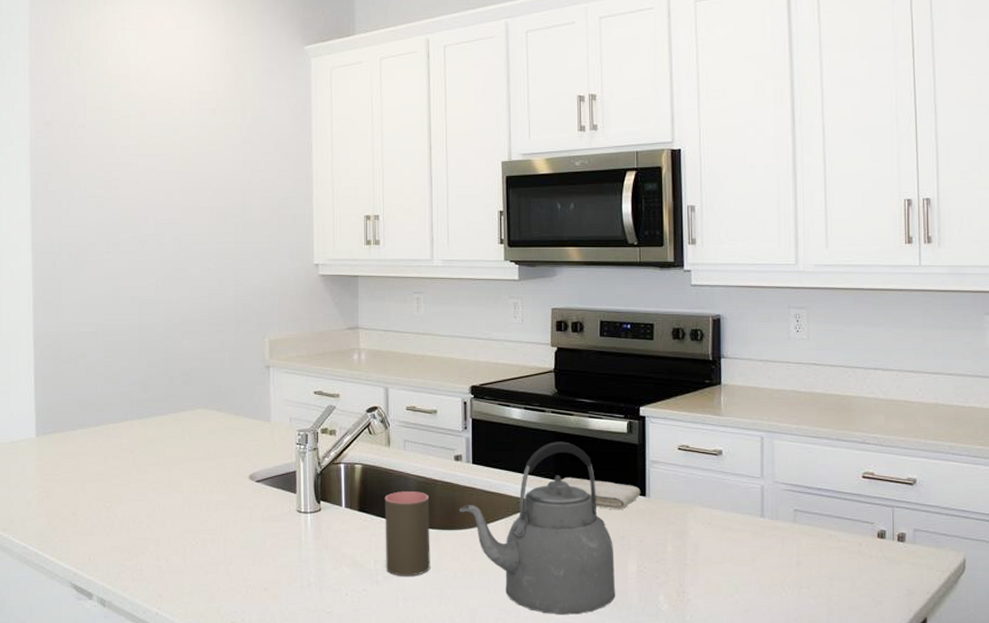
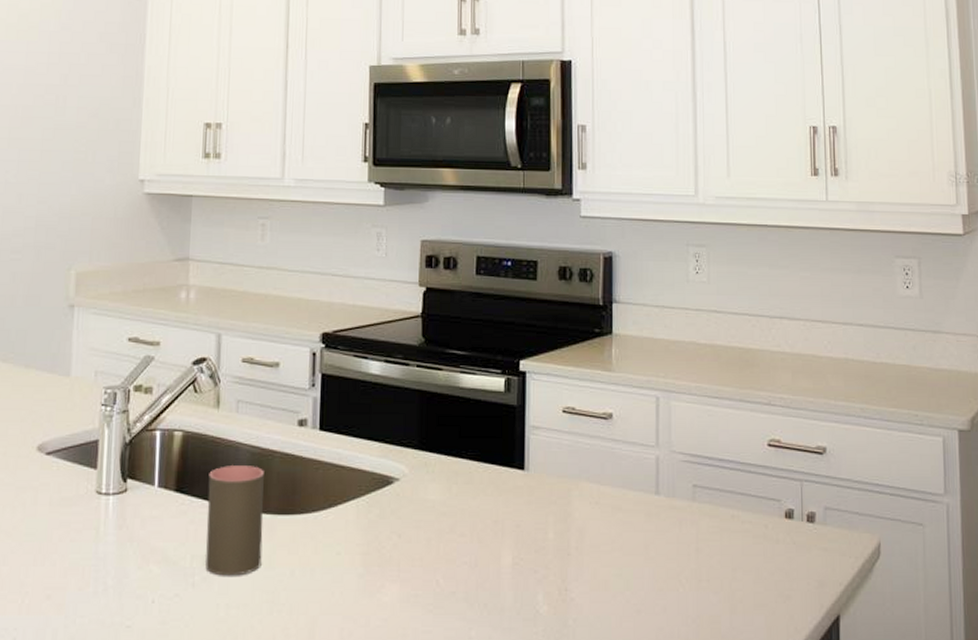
kettle: present [459,441,616,615] -> none [300,402,487,621]
washcloth: present [560,477,641,509] -> none [424,447,519,486]

